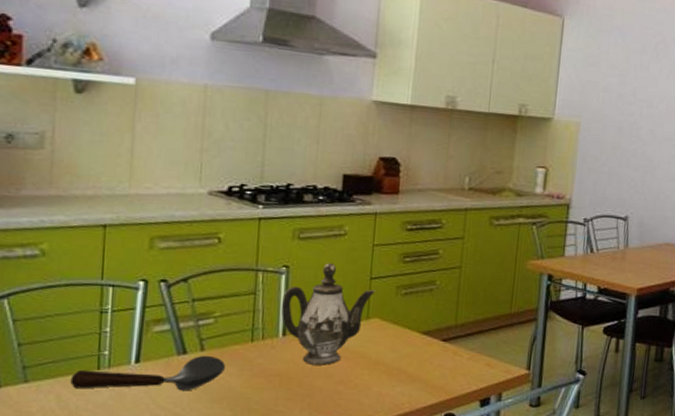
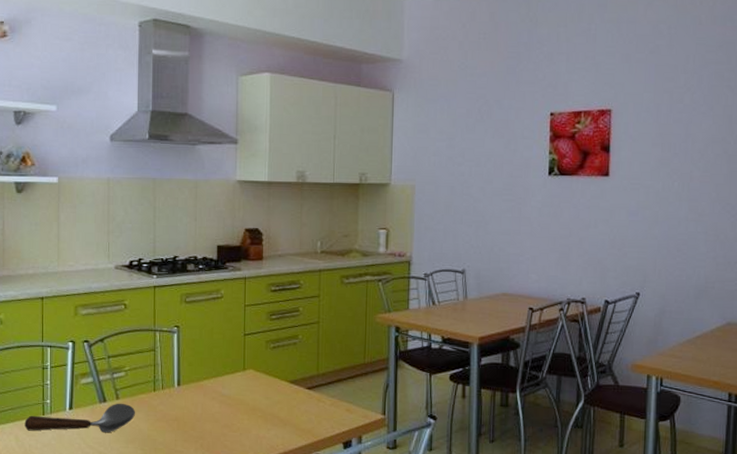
teapot: present [281,262,376,365] -> none [176,322,249,411]

